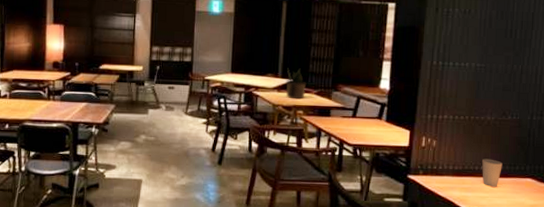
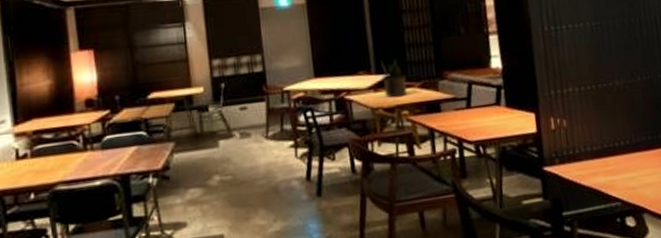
cup: present [482,158,503,188] -> none [621,130,645,165]

